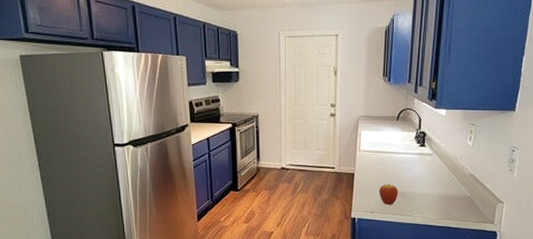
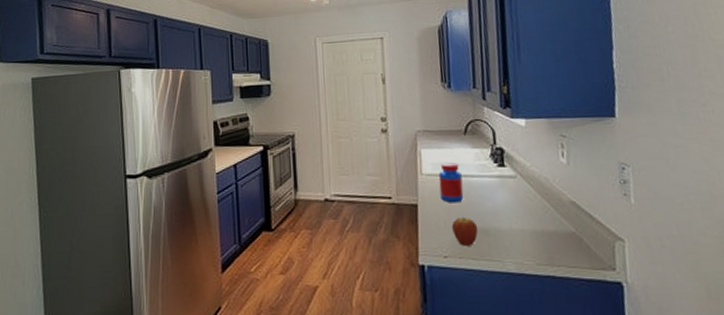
jar: none [373,141,391,173] -> present [438,162,464,203]

